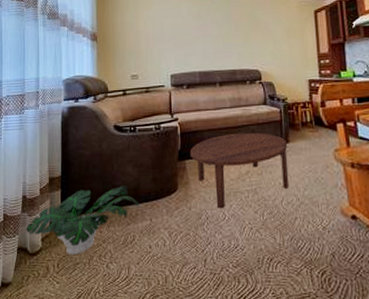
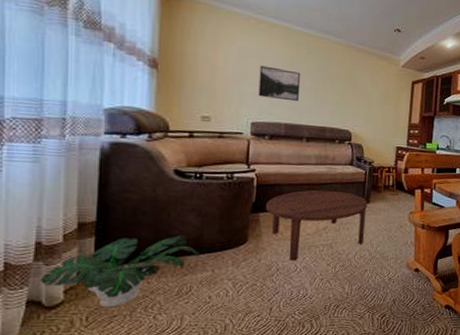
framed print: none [173,22,209,51] -> present [258,65,301,102]

